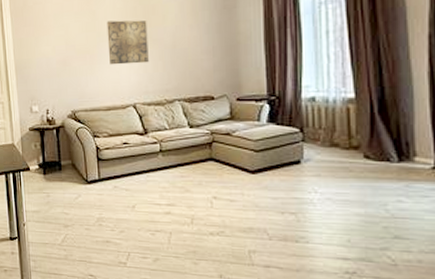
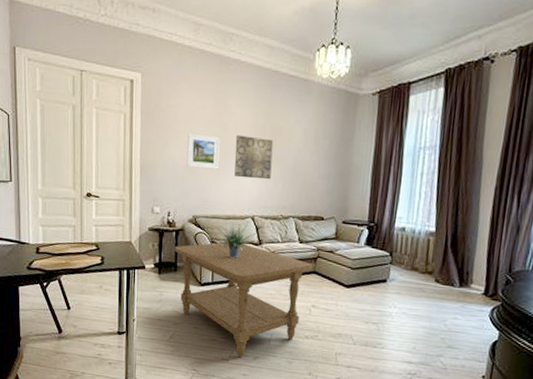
coffee table: none [57,135,207,261] -> present [174,242,312,358]
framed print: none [58,25,93,62] -> present [186,133,220,170]
potted plant: none [94,111,140,151] -> present [212,222,256,258]

